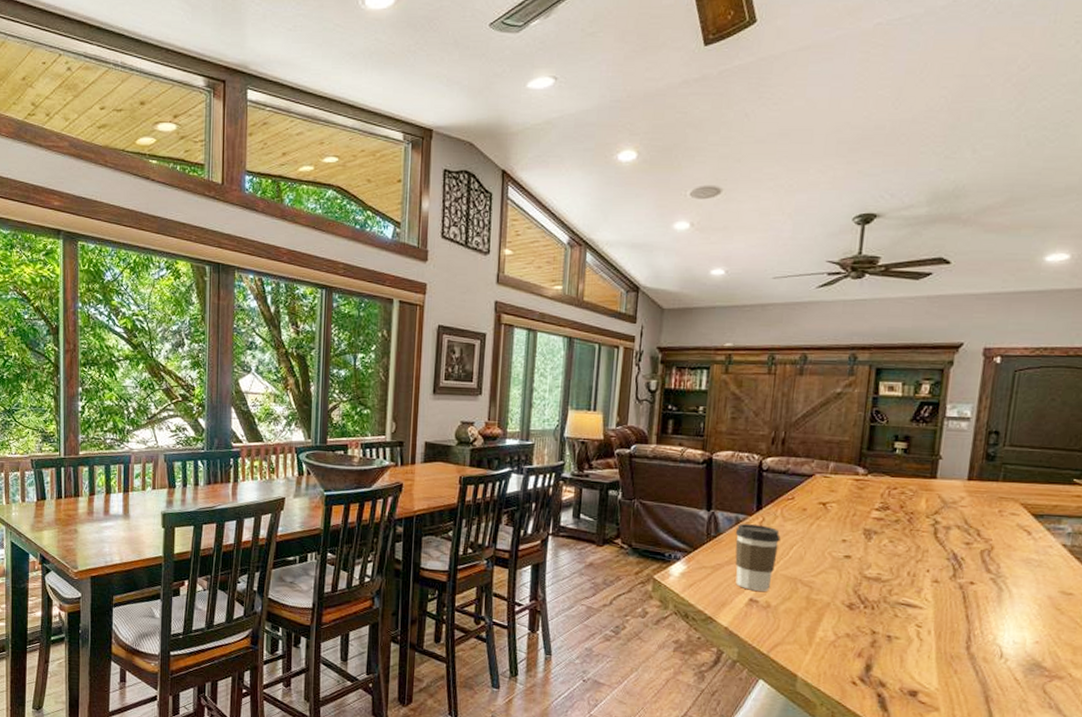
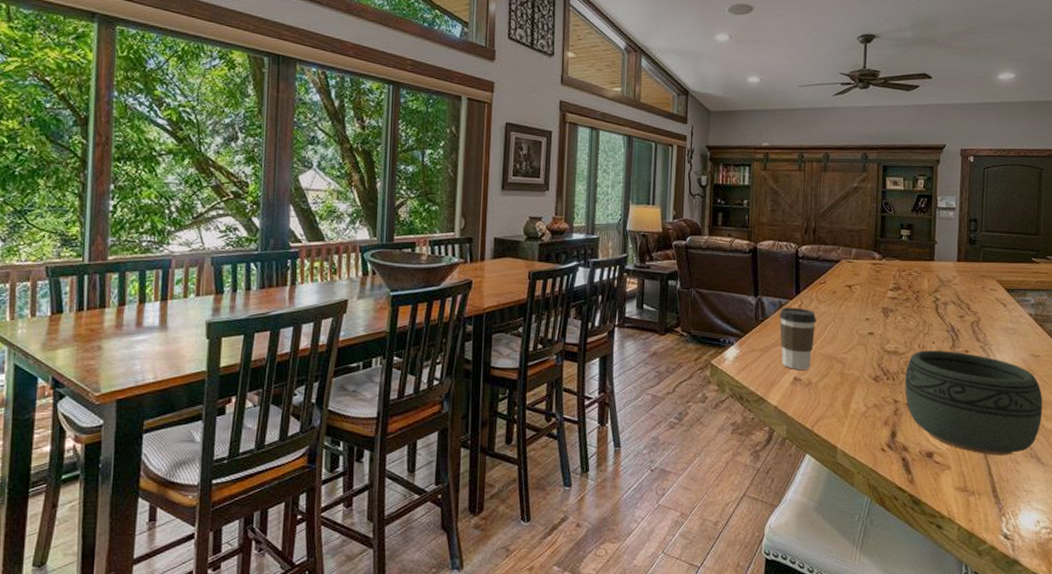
bowl: none [886,578,1073,703] -> present [905,350,1043,455]

